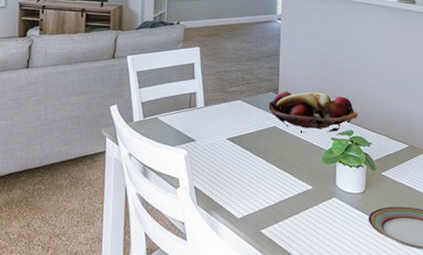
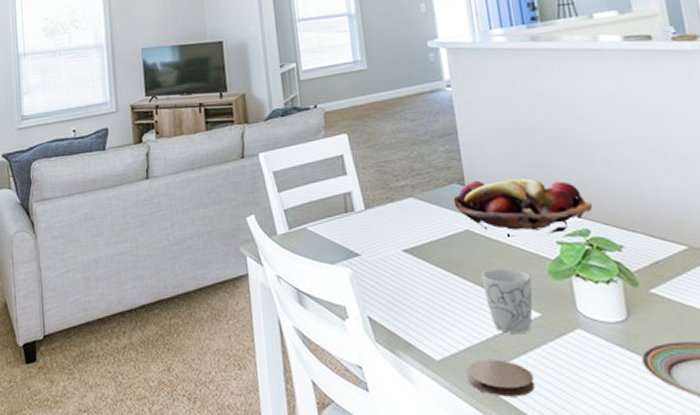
coaster: none [257,218,300,243] -> present [466,360,535,397]
mug: none [278,154,311,200] -> present [481,268,533,333]

